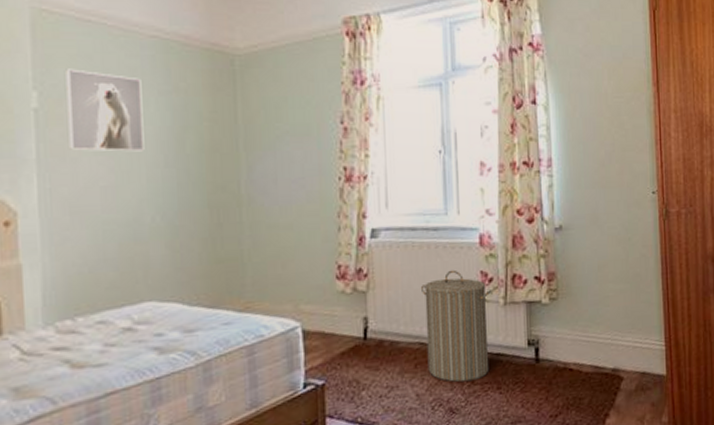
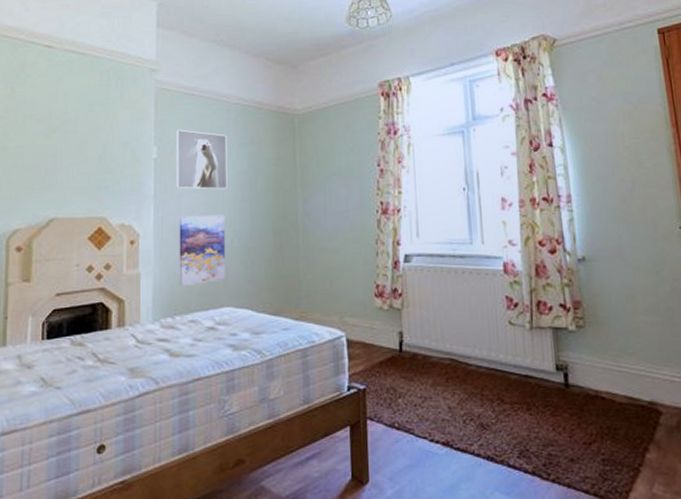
wall art: none [76,184,146,280] -> present [179,214,226,287]
laundry hamper: present [420,269,492,382] -> none [449,293,518,400]

